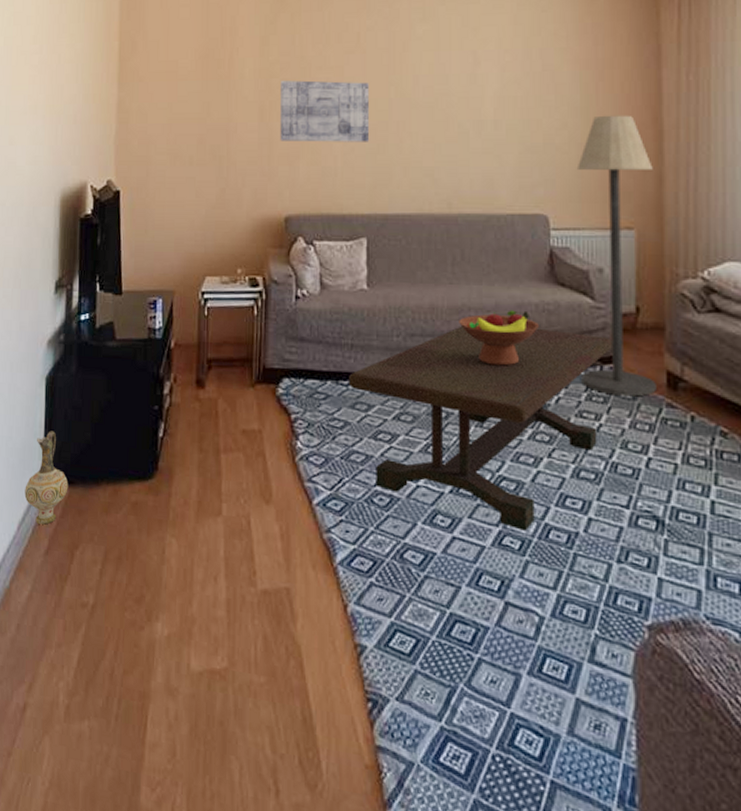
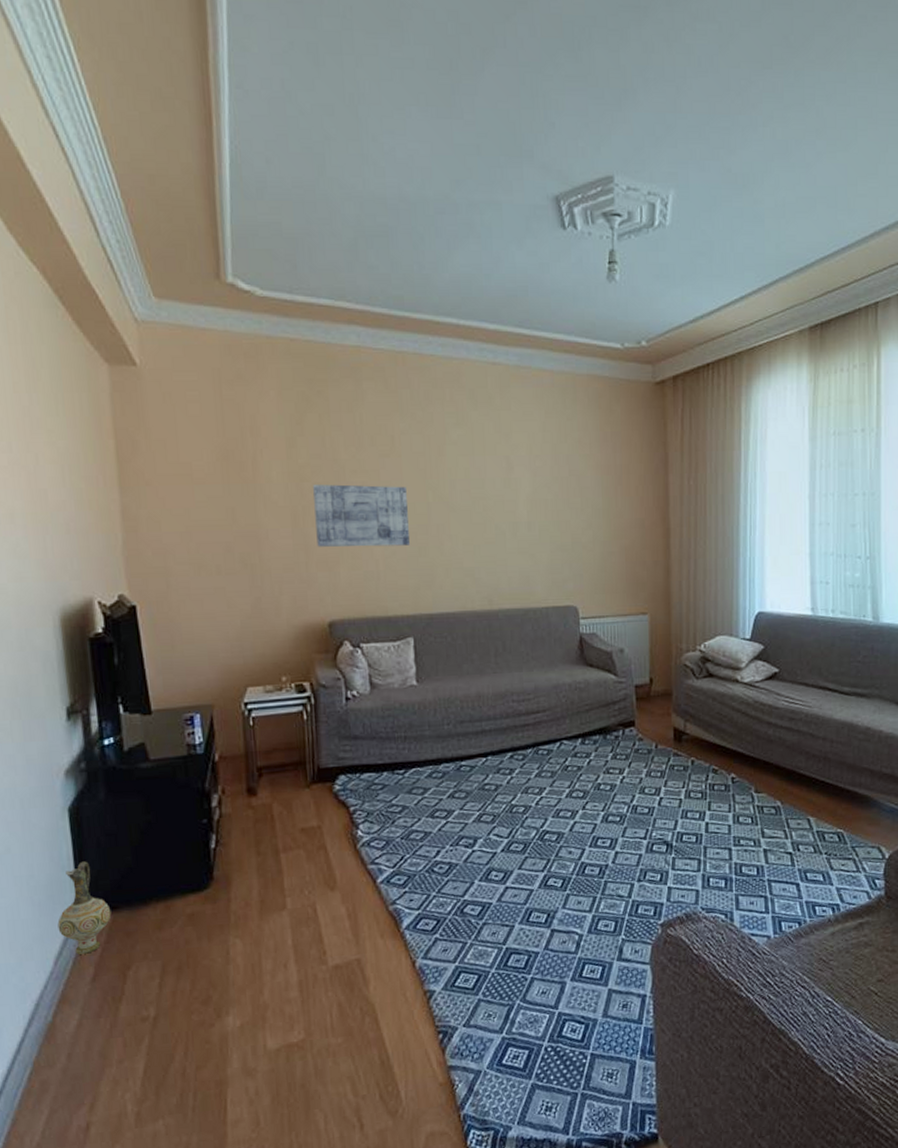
coffee table: present [349,325,612,531] -> none [404,704,631,872]
fruit bowl: present [459,310,539,366] -> none [503,690,572,740]
floor lamp: present [576,115,656,397] -> none [600,515,666,752]

